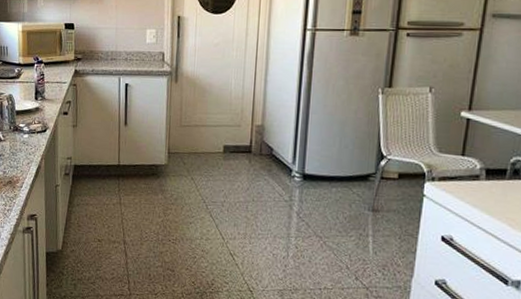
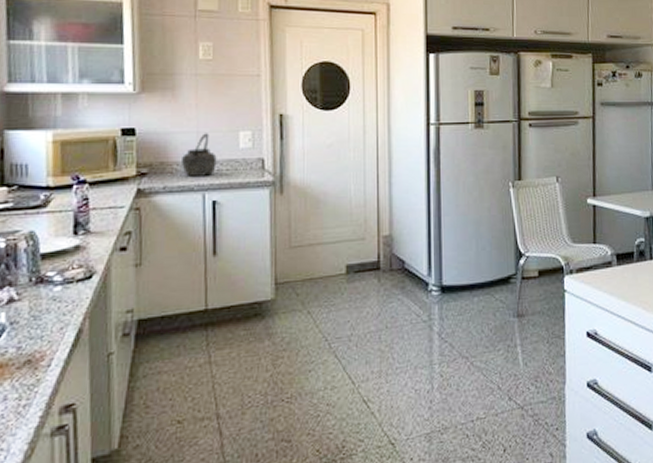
kettle: none [105,29,130,65] -> present [182,133,217,178]

